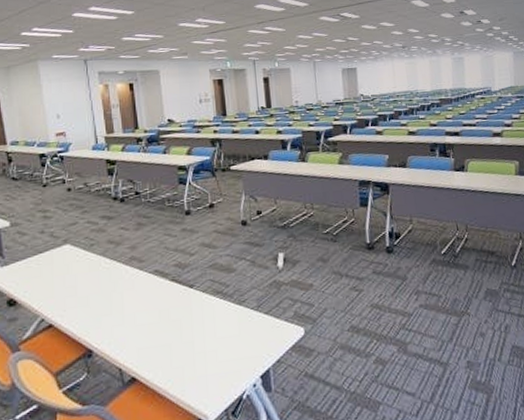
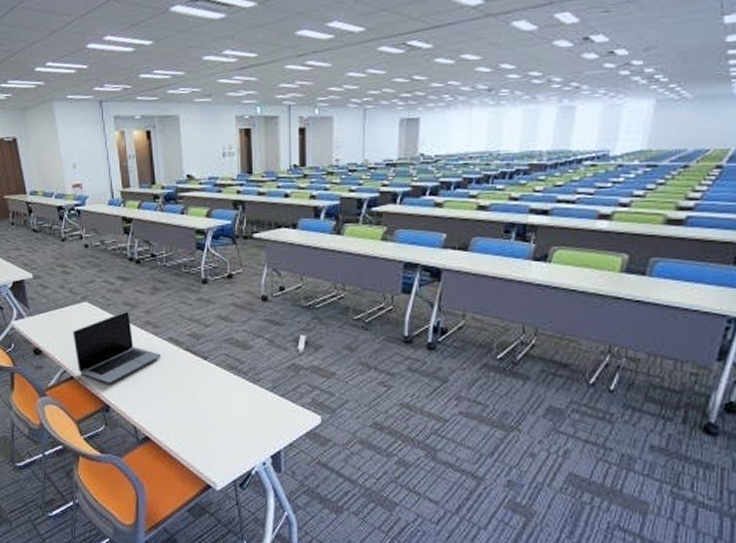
laptop: none [52,248,148,326] -> present [72,311,162,383]

